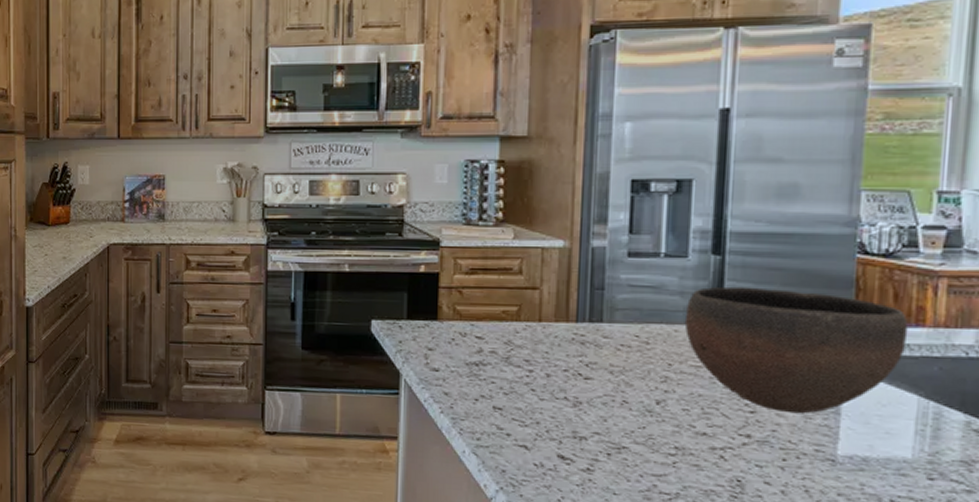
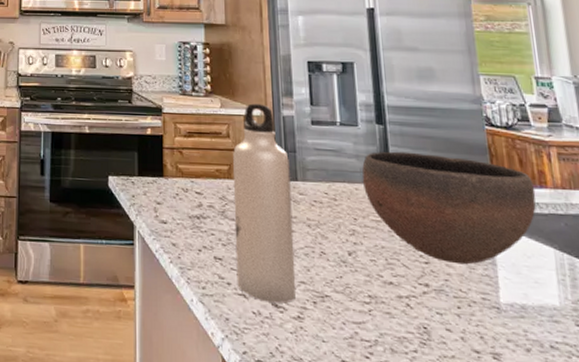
water bottle: none [518,233,595,455] -> present [233,103,296,304]

